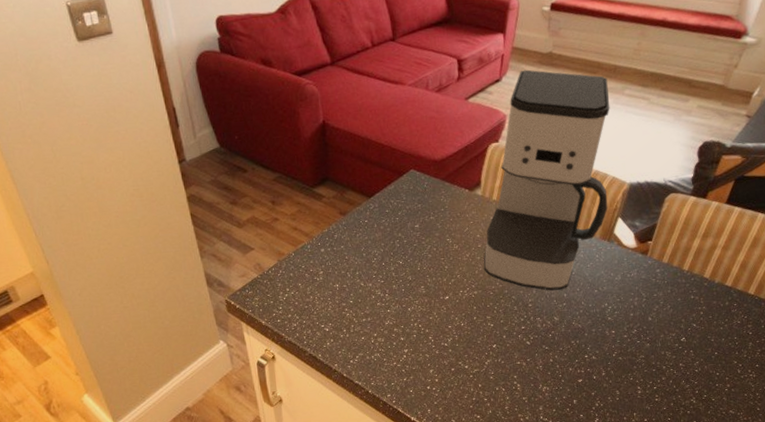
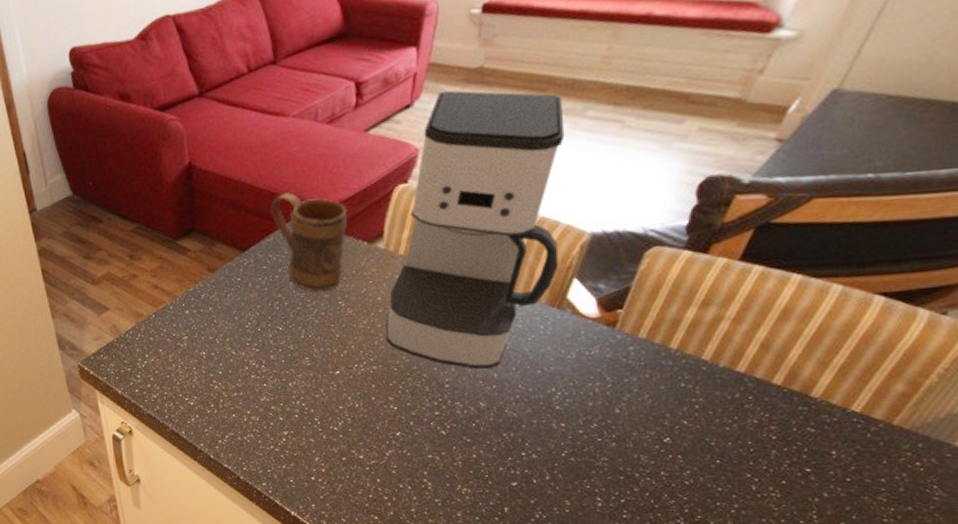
mug: none [391,148,453,232] -> present [270,193,348,292]

